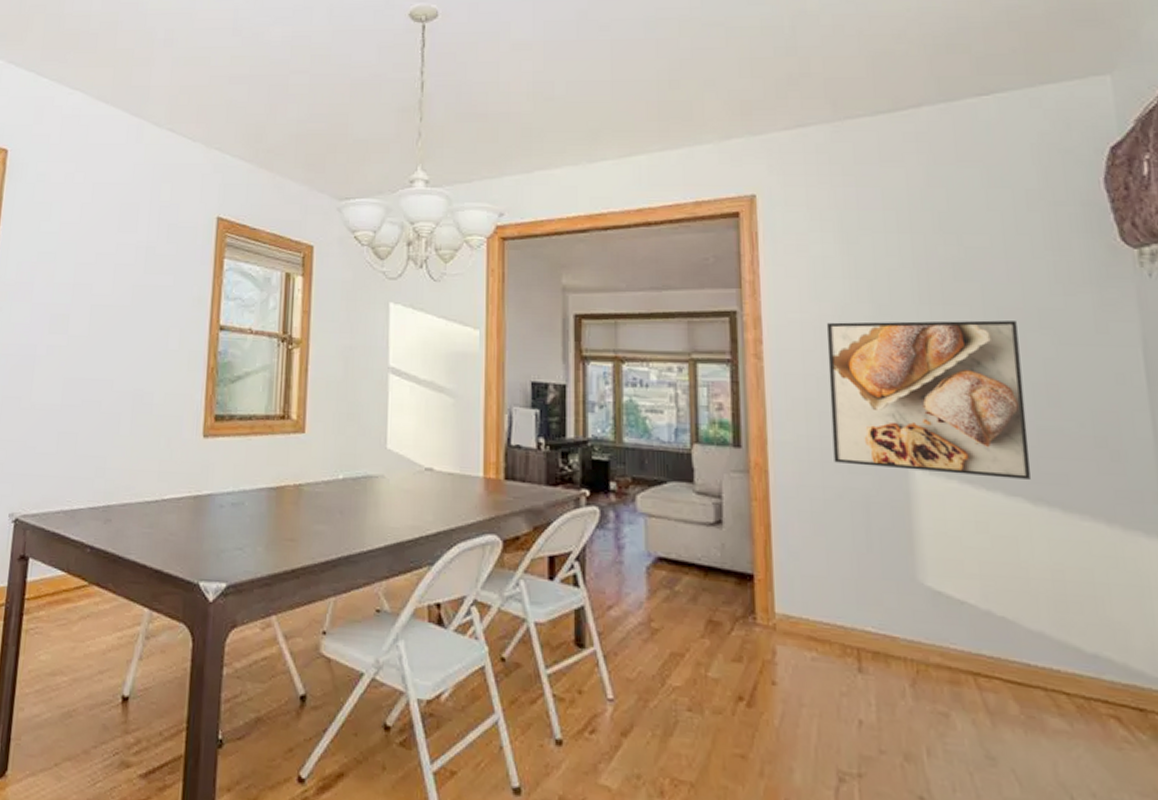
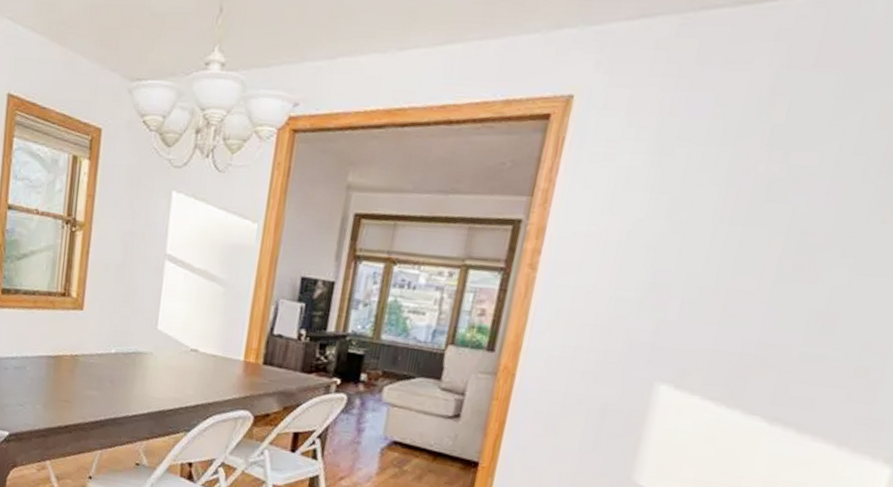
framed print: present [826,320,1031,479] -> none [582,237,818,401]

